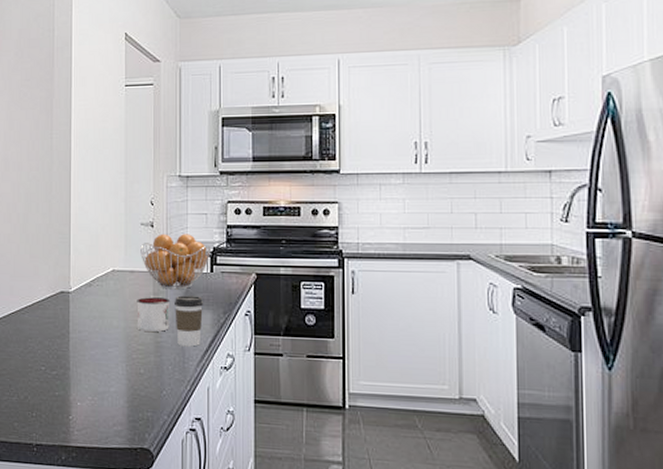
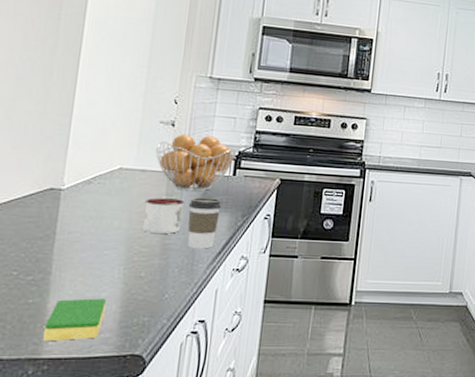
dish sponge: none [70,393,115,431] -> present [43,298,106,340]

